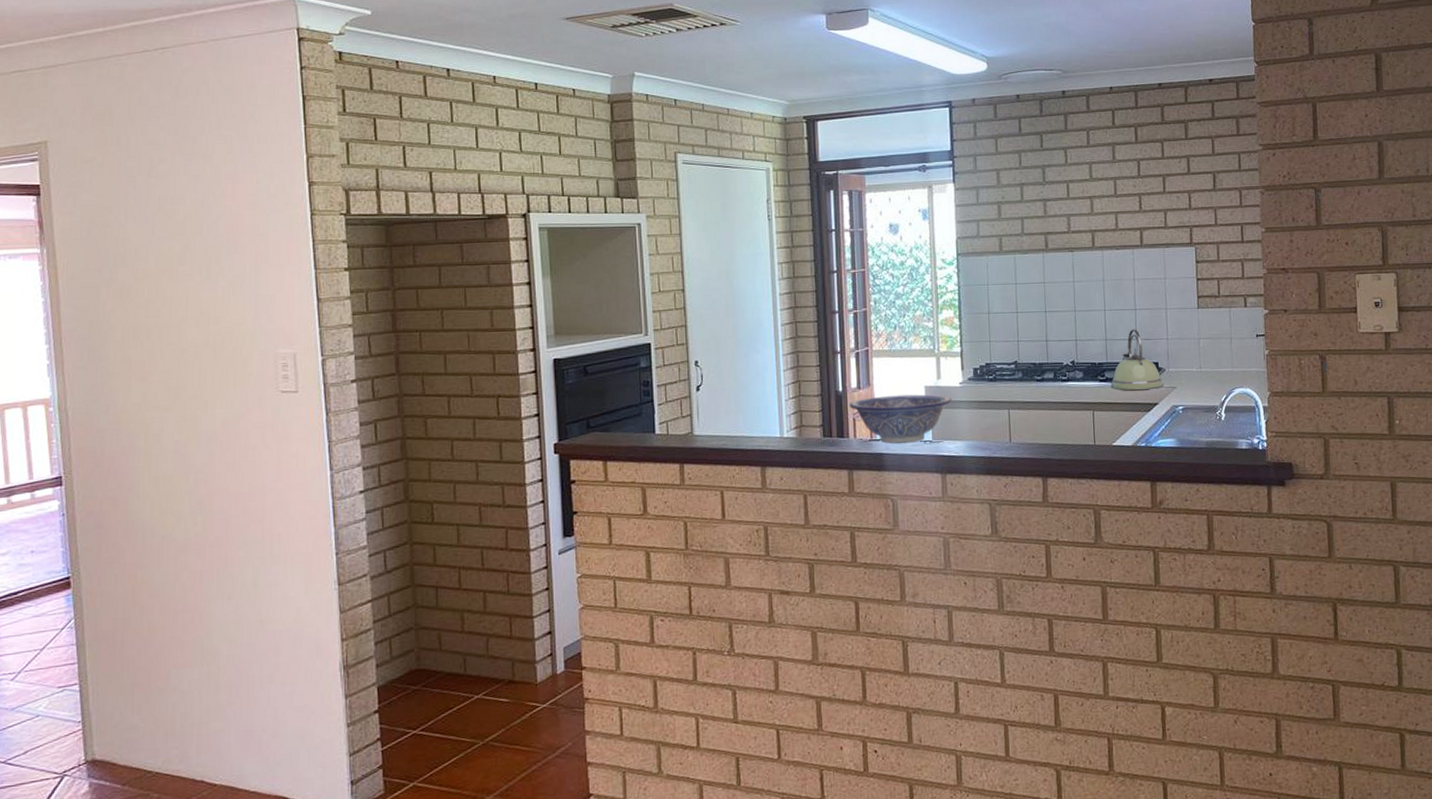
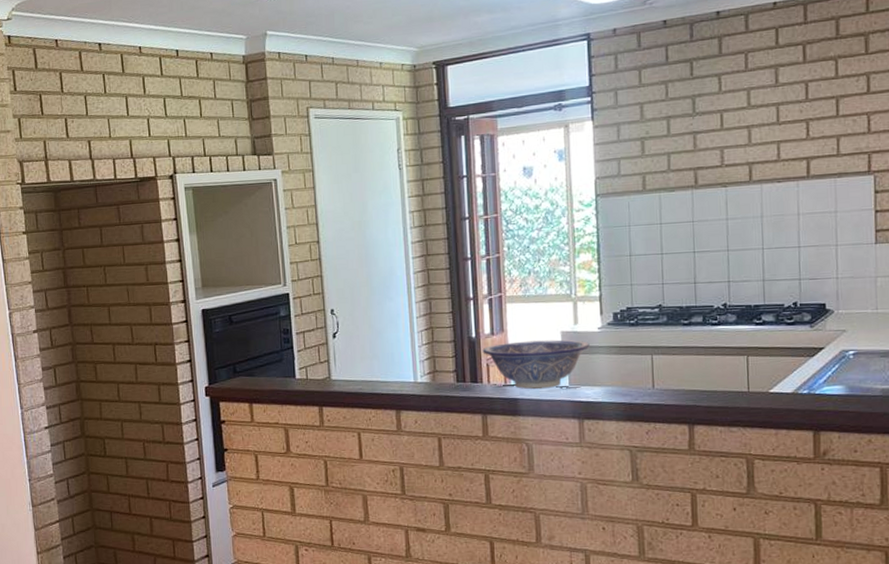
kettle: present [1110,329,1164,391] -> none [768,268,831,335]

